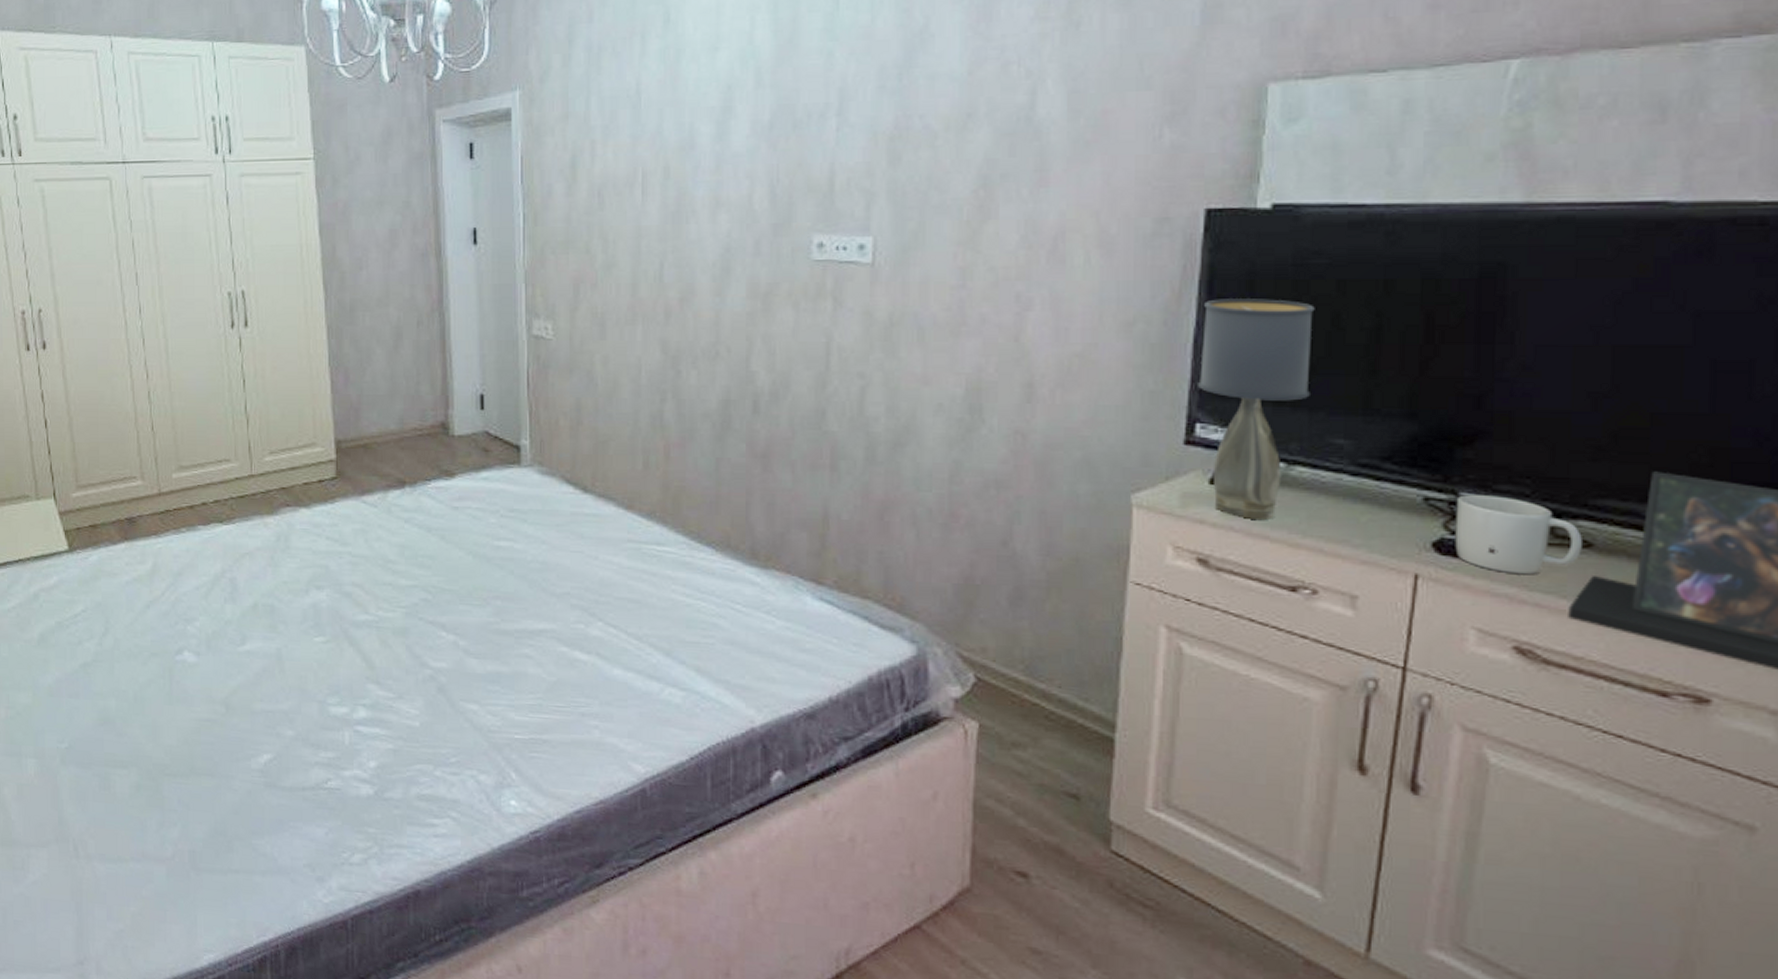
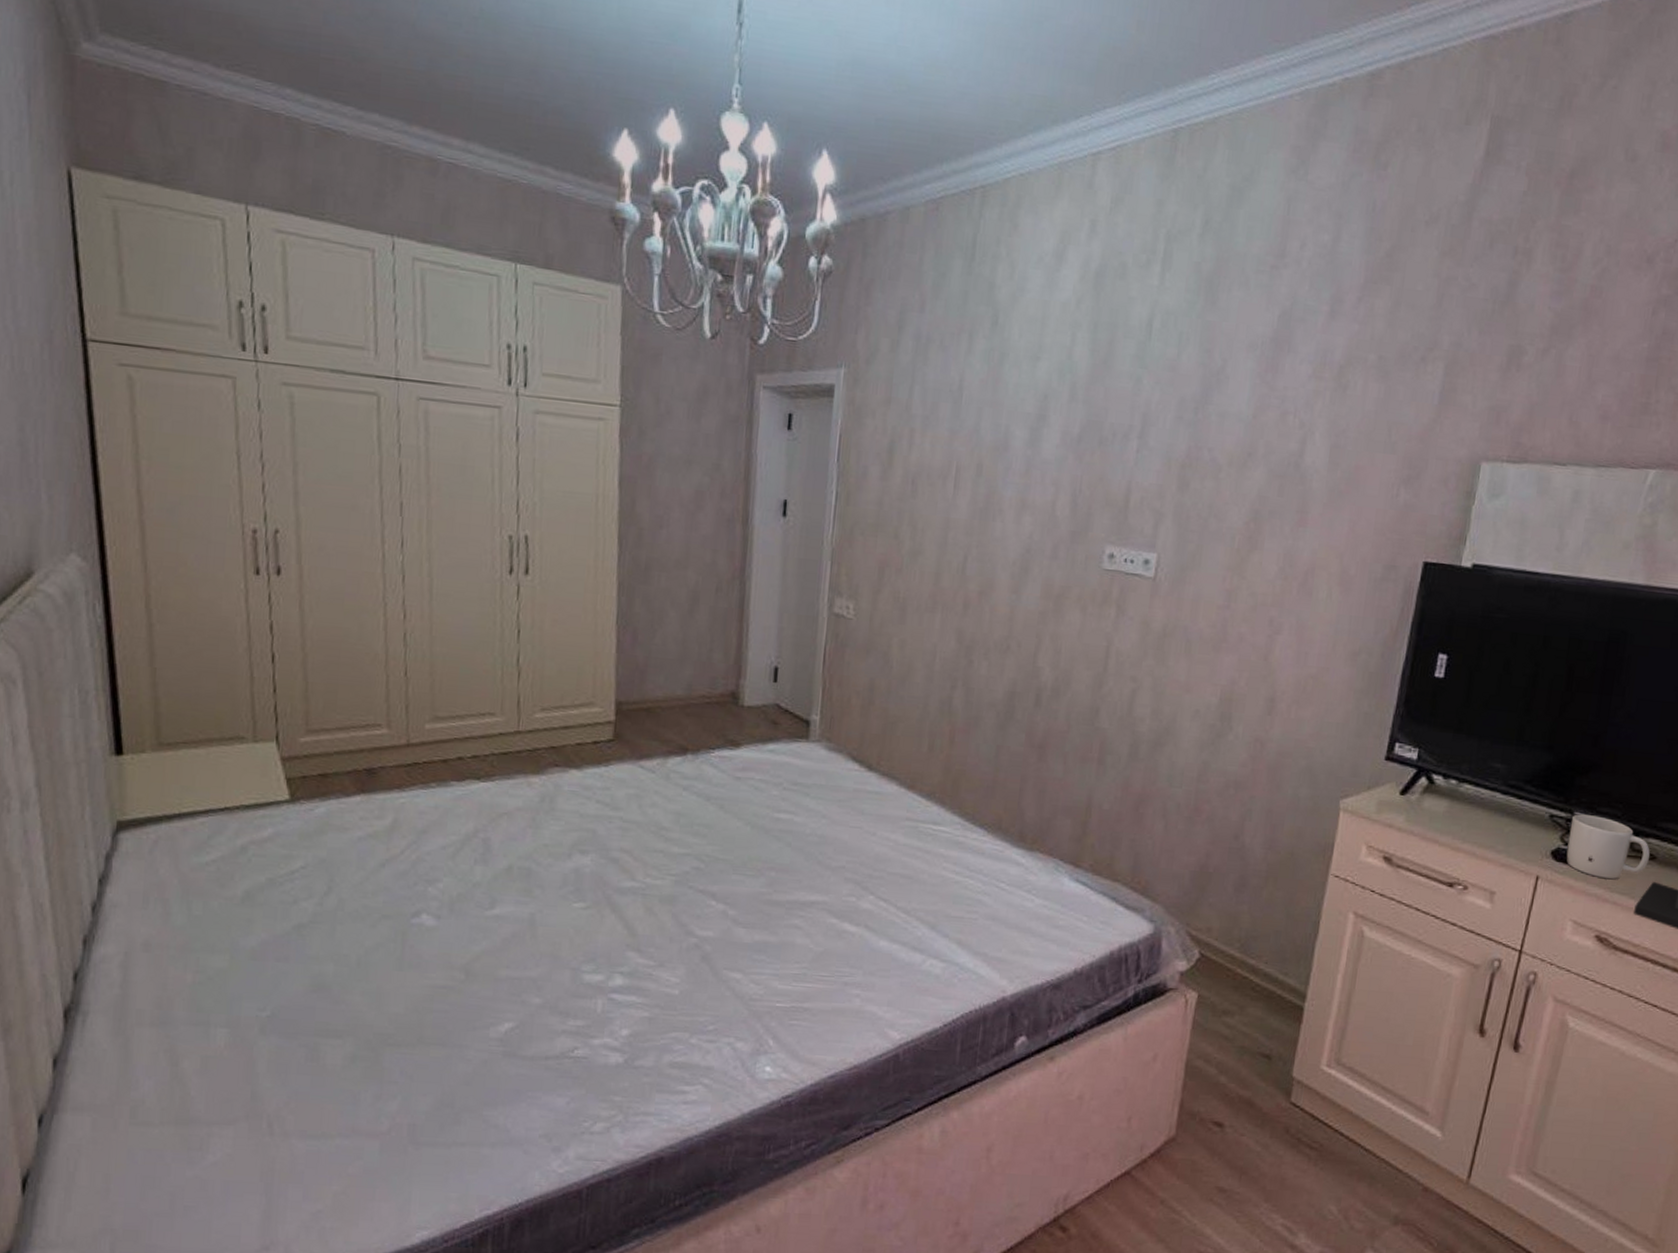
table lamp: present [1198,299,1315,521] -> none [1401,639,1493,827]

